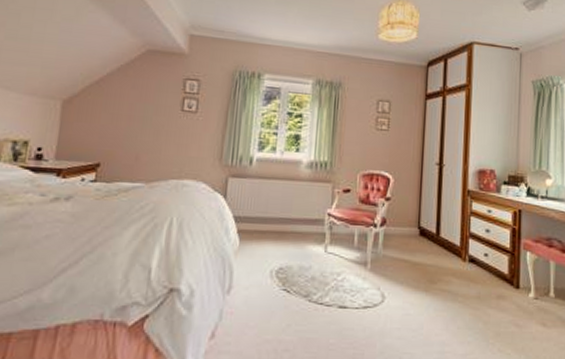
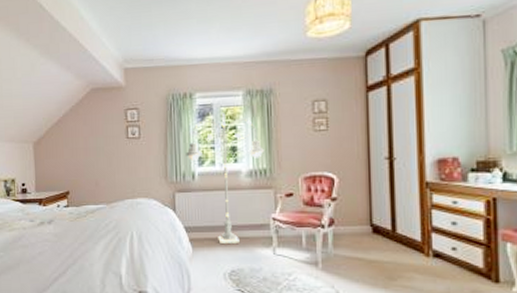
floor lamp: none [246,99,328,238] -> present [186,113,266,243]

